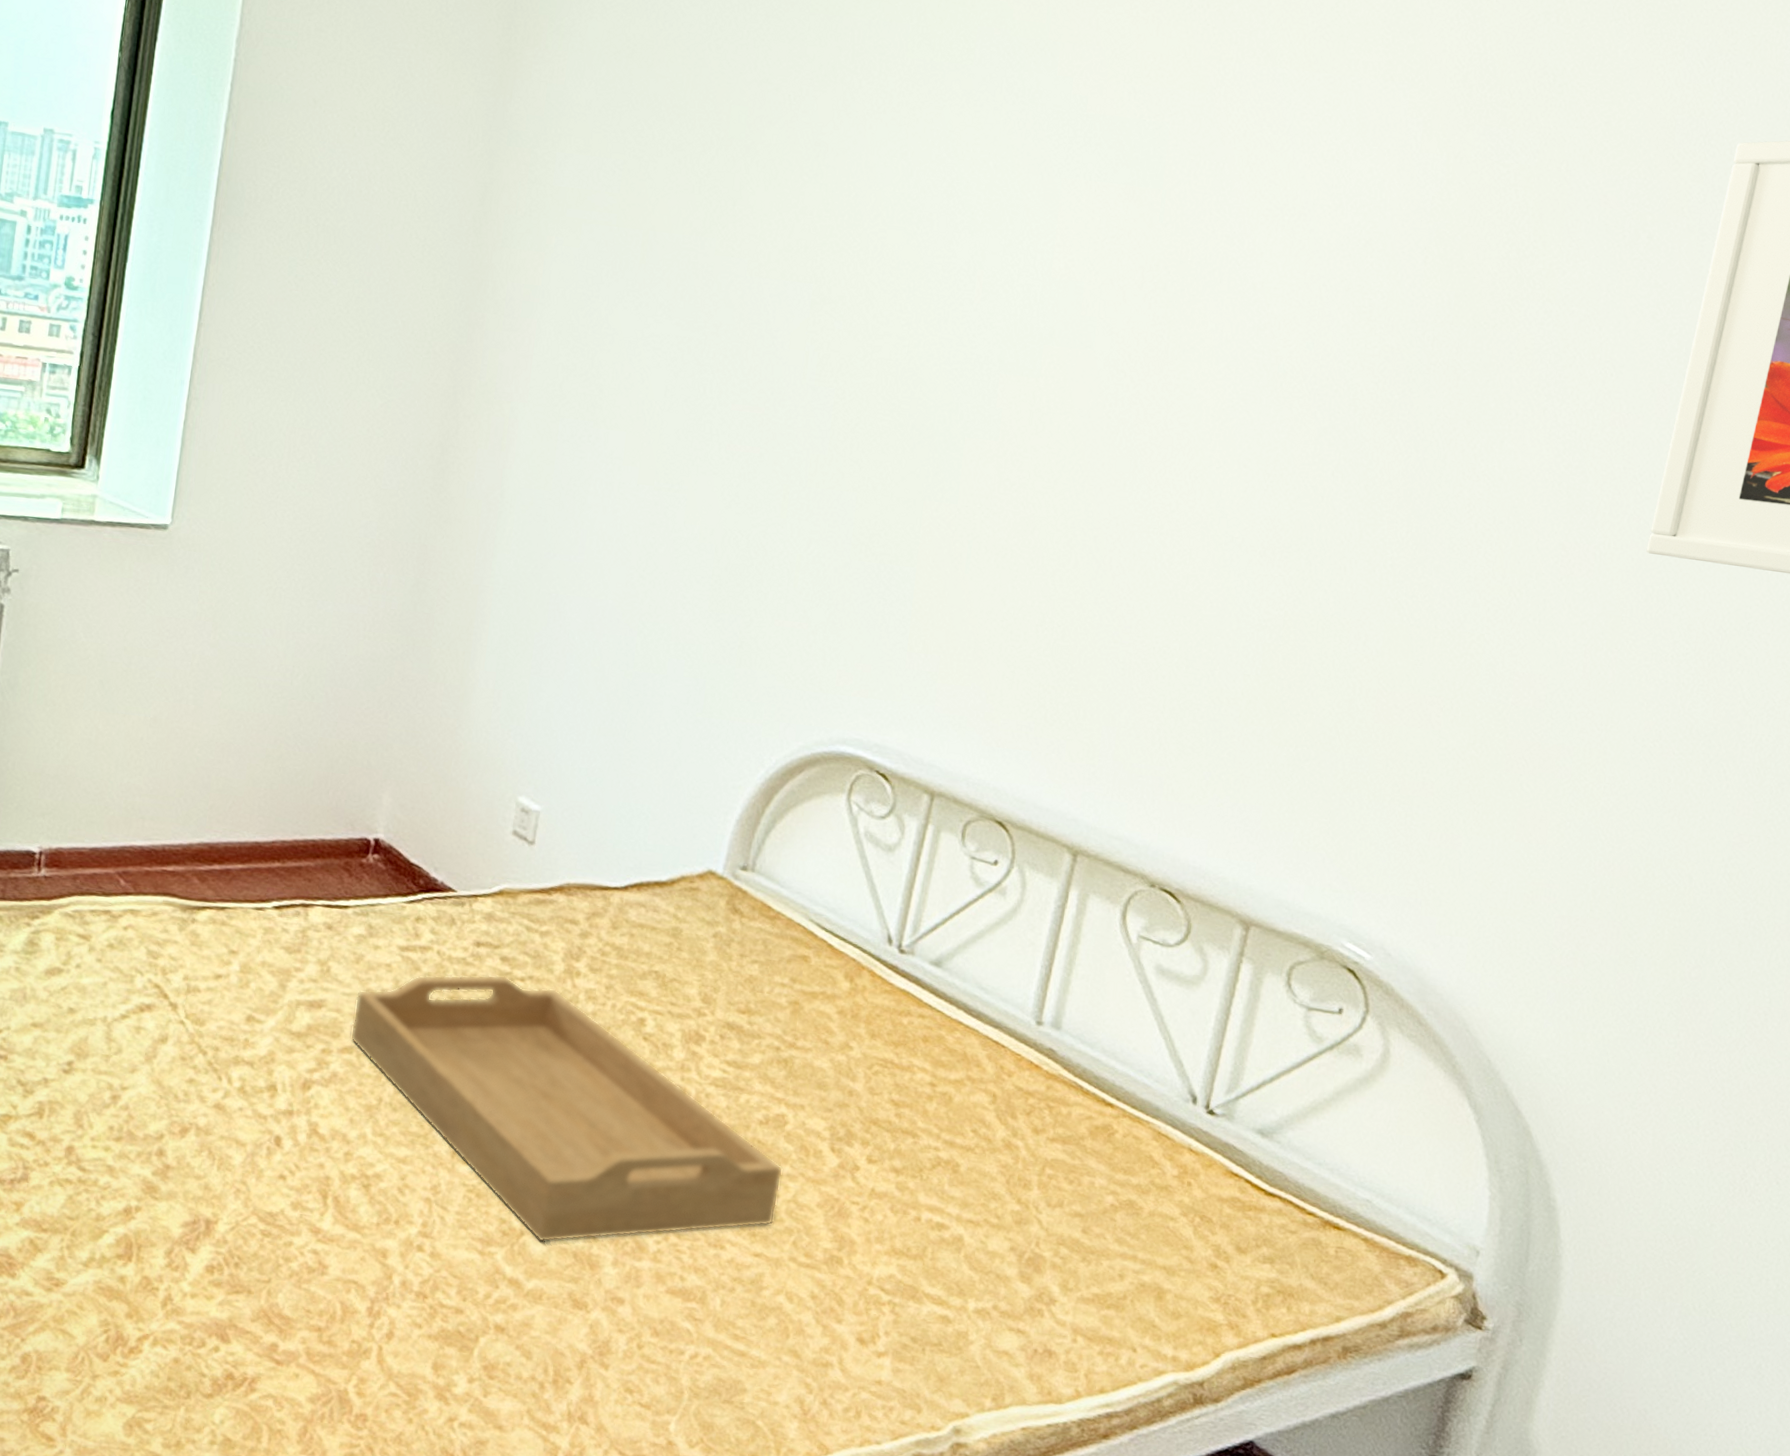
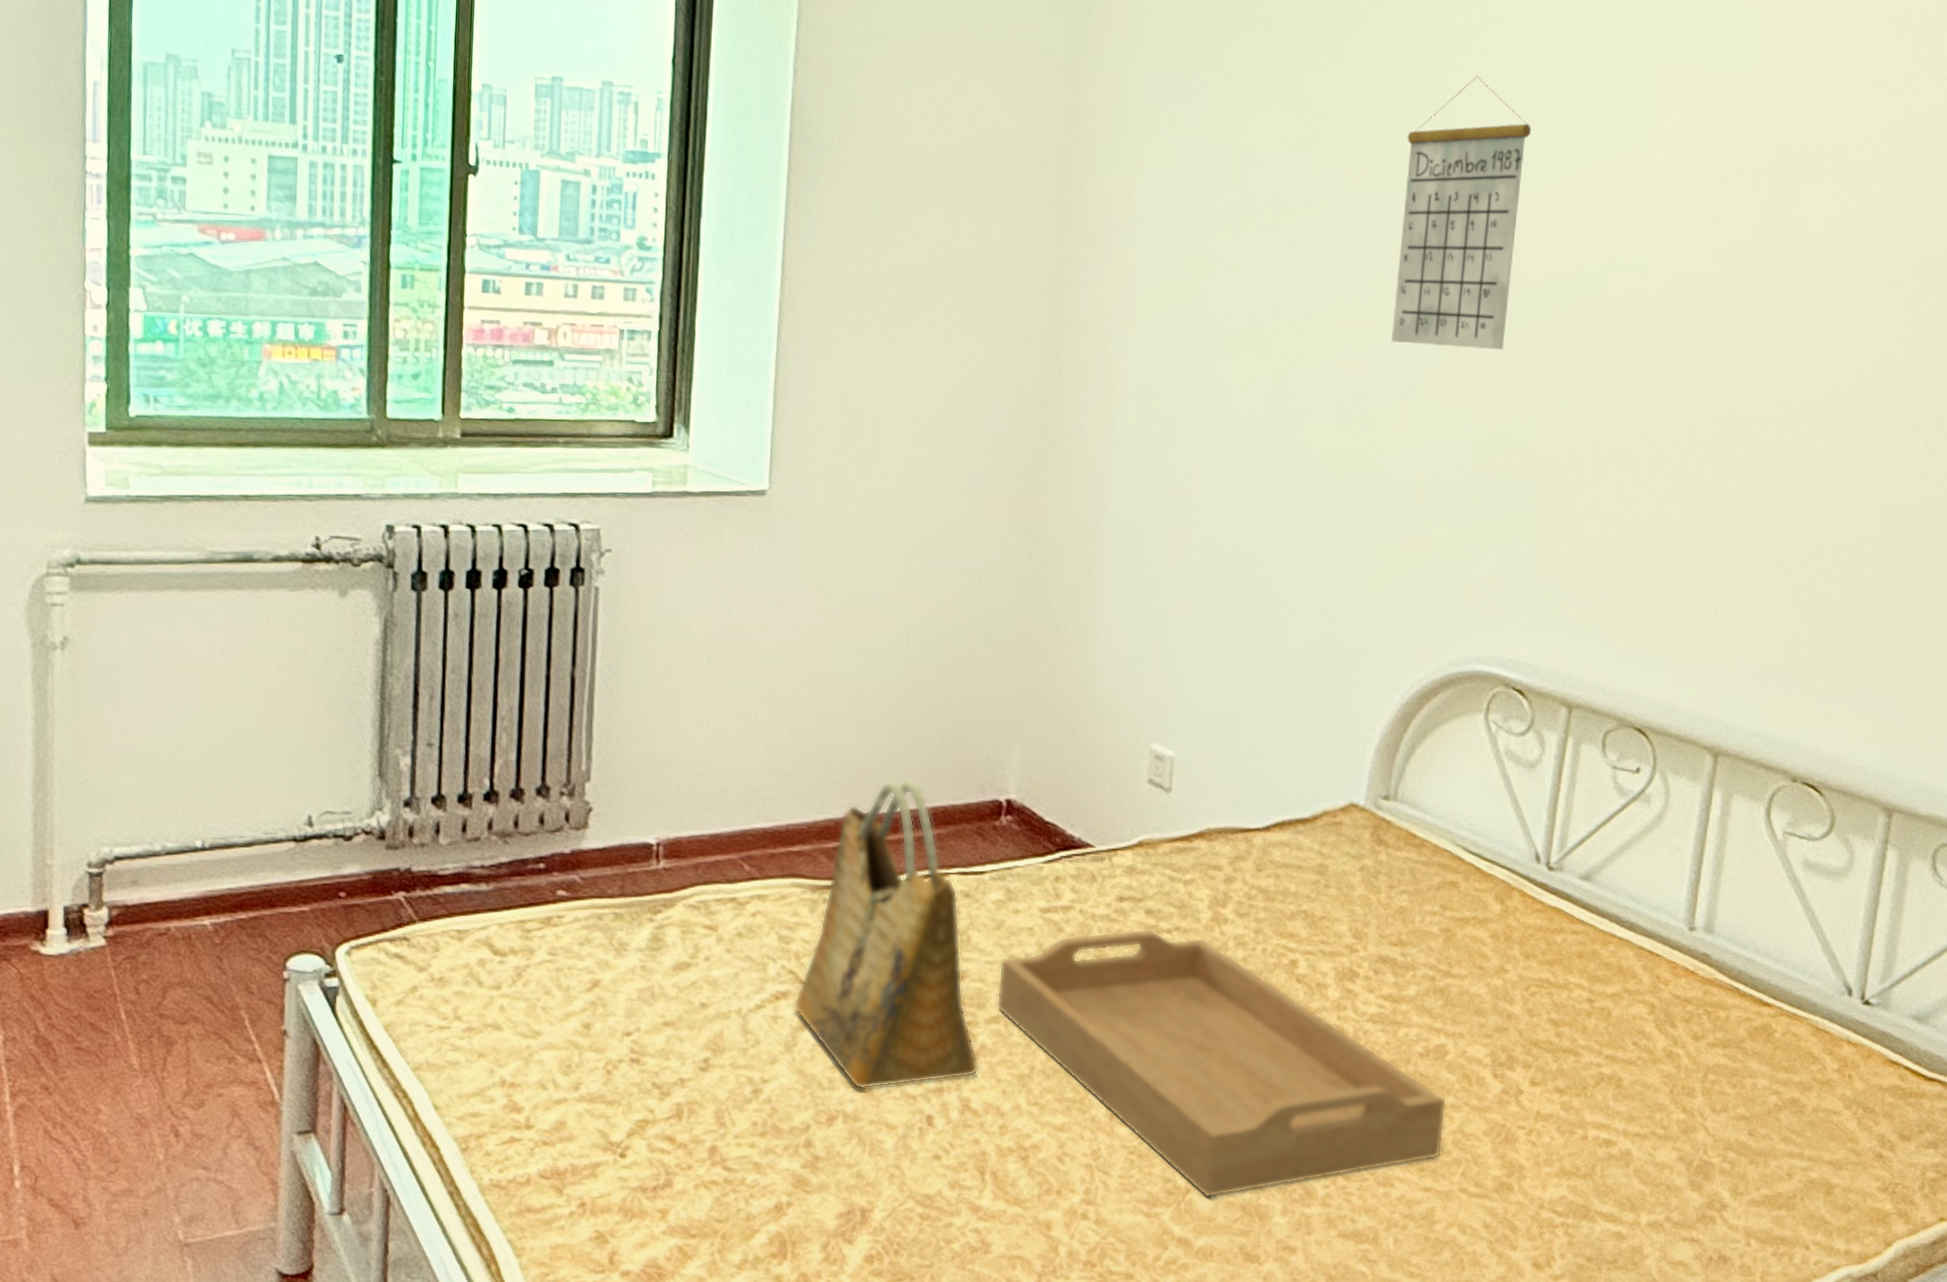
grocery bag: none [156,810,331,1106] -> present [793,779,980,1090]
calendar: none [781,175,934,442] -> present [1392,76,1532,350]

